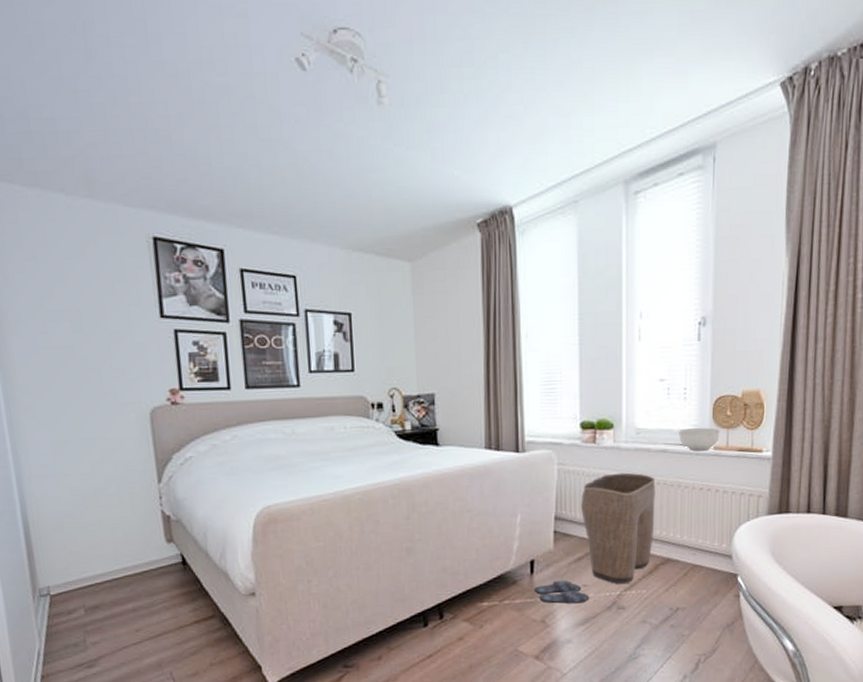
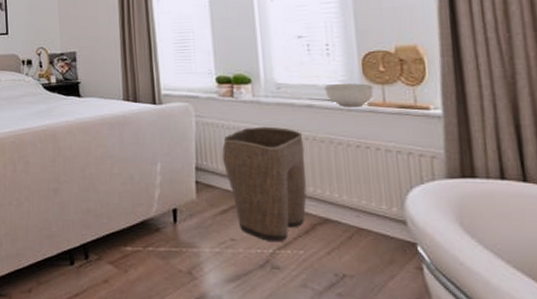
slippers: present [534,580,590,604] -> none [178,232,239,258]

